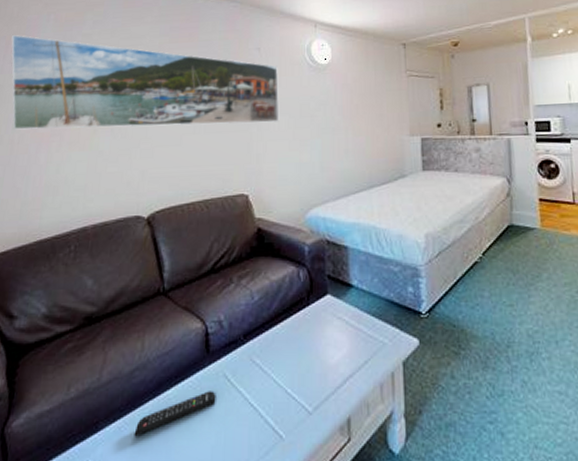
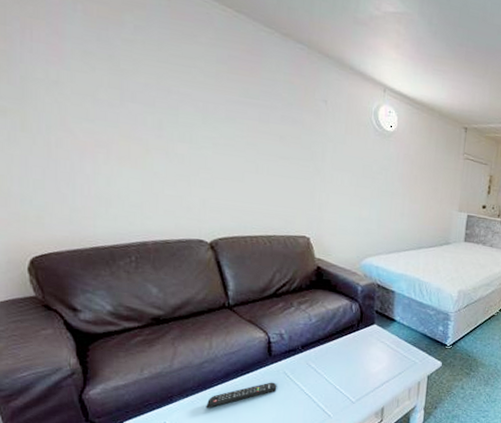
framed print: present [11,34,279,130] -> none [26,16,344,177]

